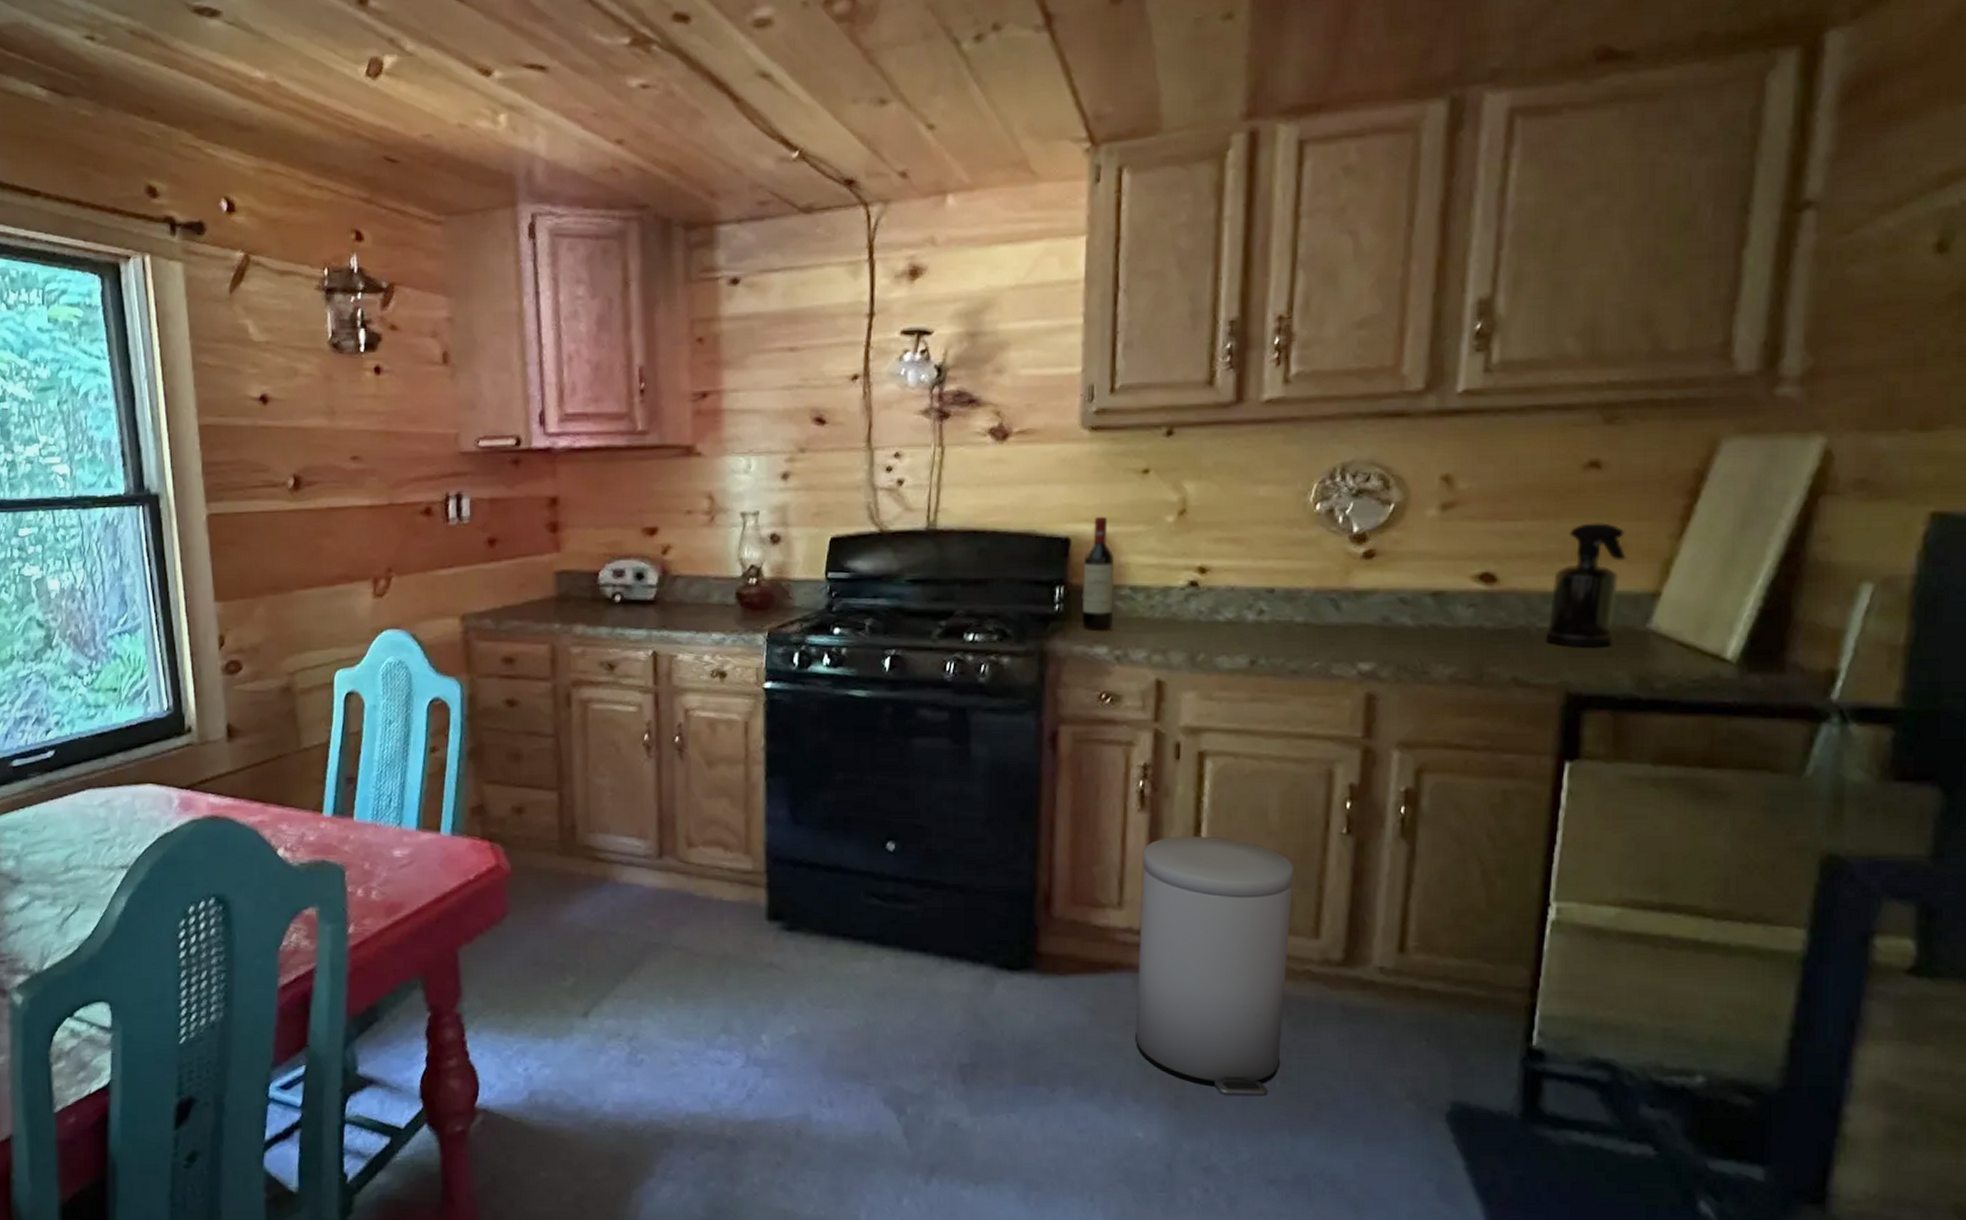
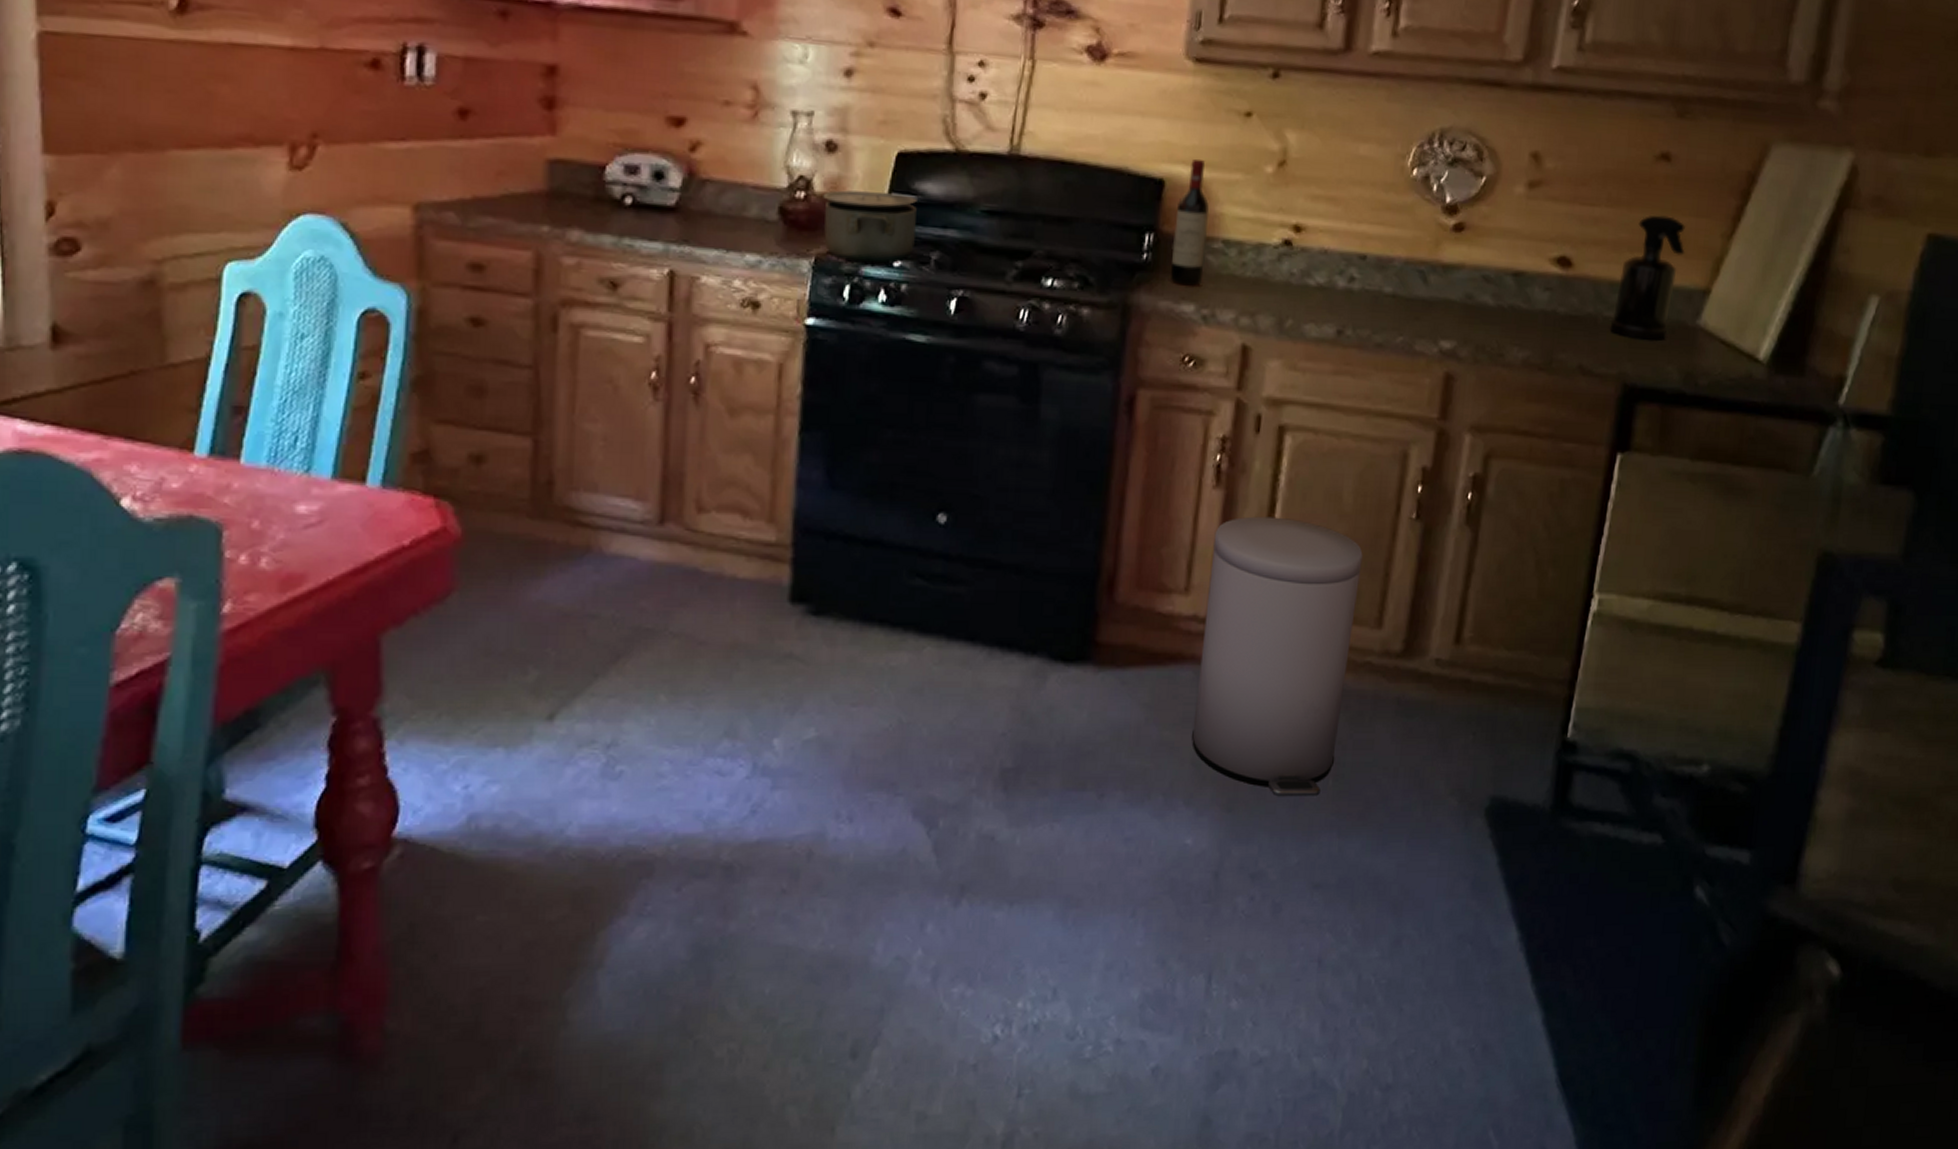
saucepan: none [771,573,850,633] -> present [823,190,917,264]

